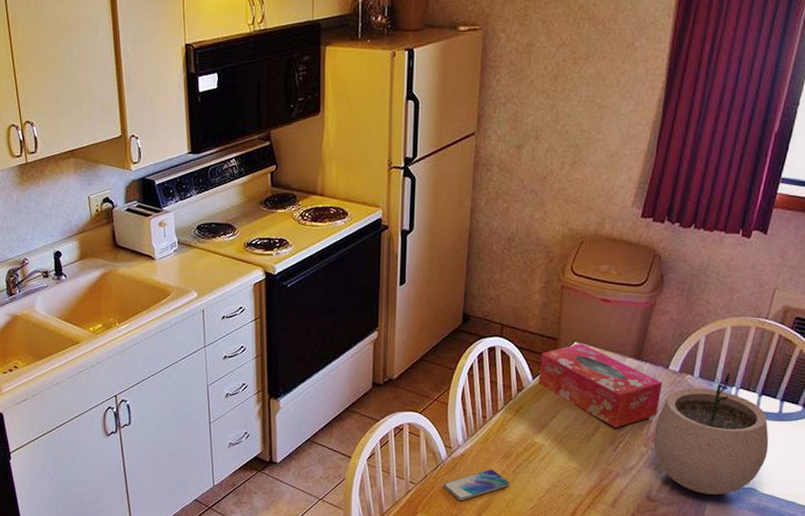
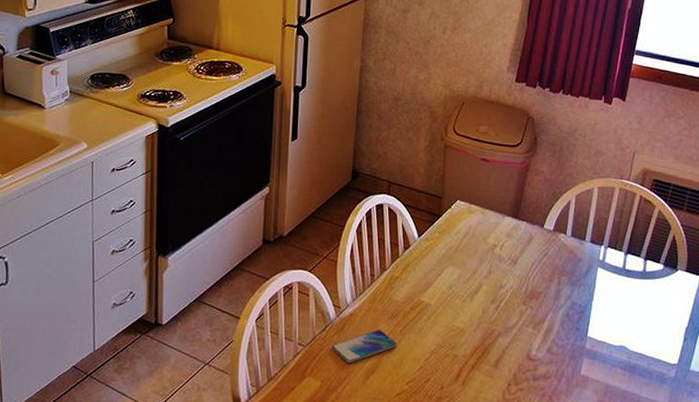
tissue box: present [538,343,663,428] -> none [423,201,539,286]
plant pot: present [653,372,769,495] -> none [532,232,636,353]

